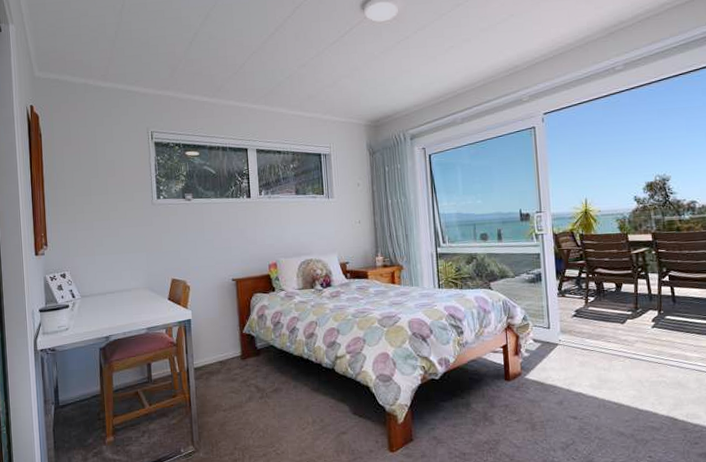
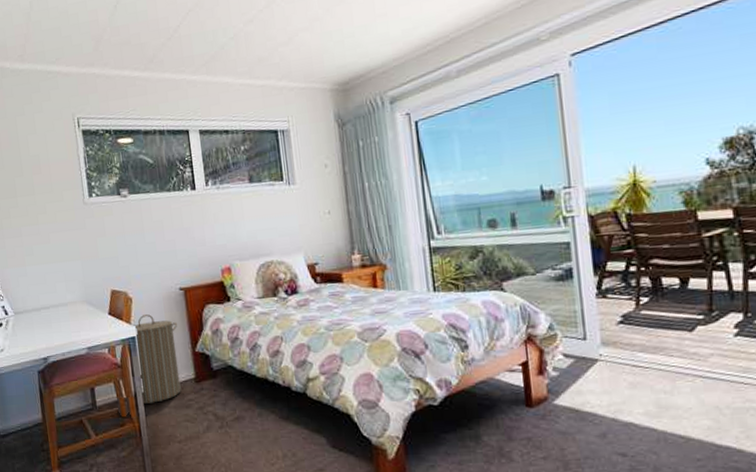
laundry hamper: none [189,300,229,377] -> present [133,314,181,404]

